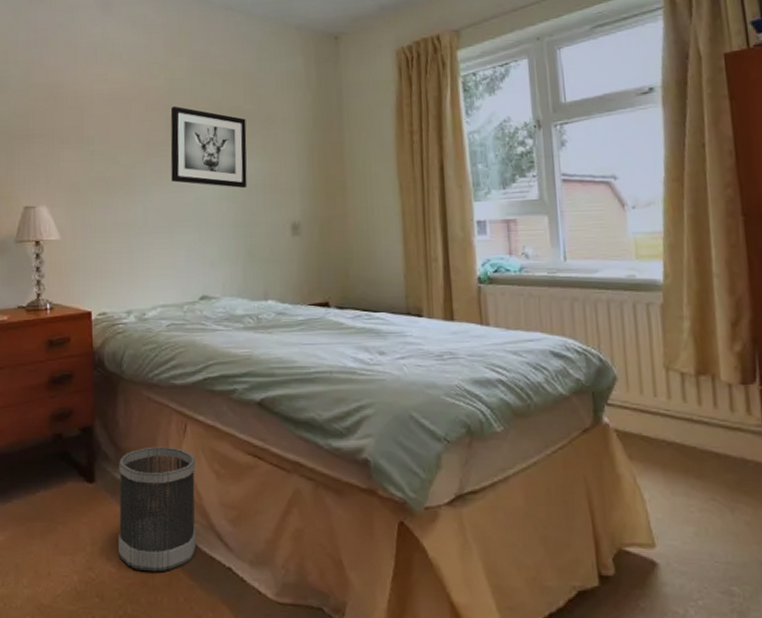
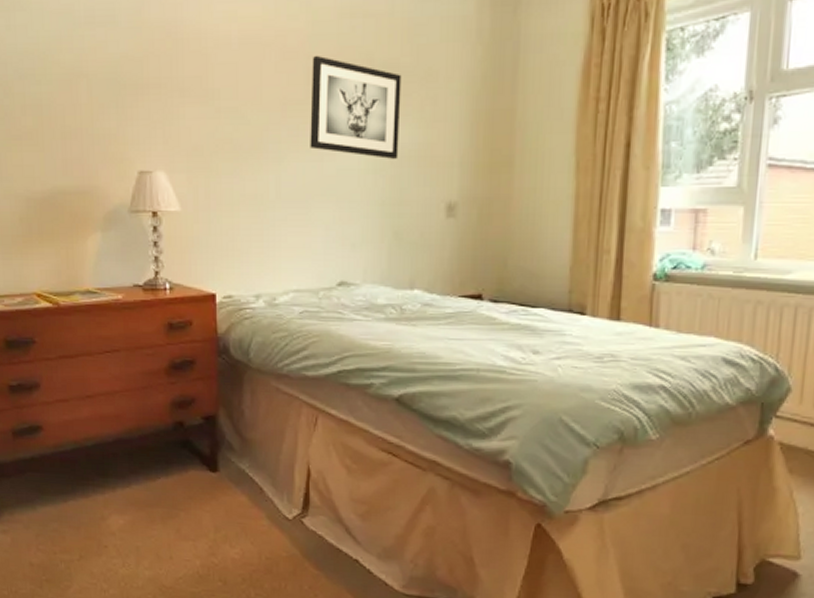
wastebasket: present [118,446,197,572] -> none [242,438,326,561]

